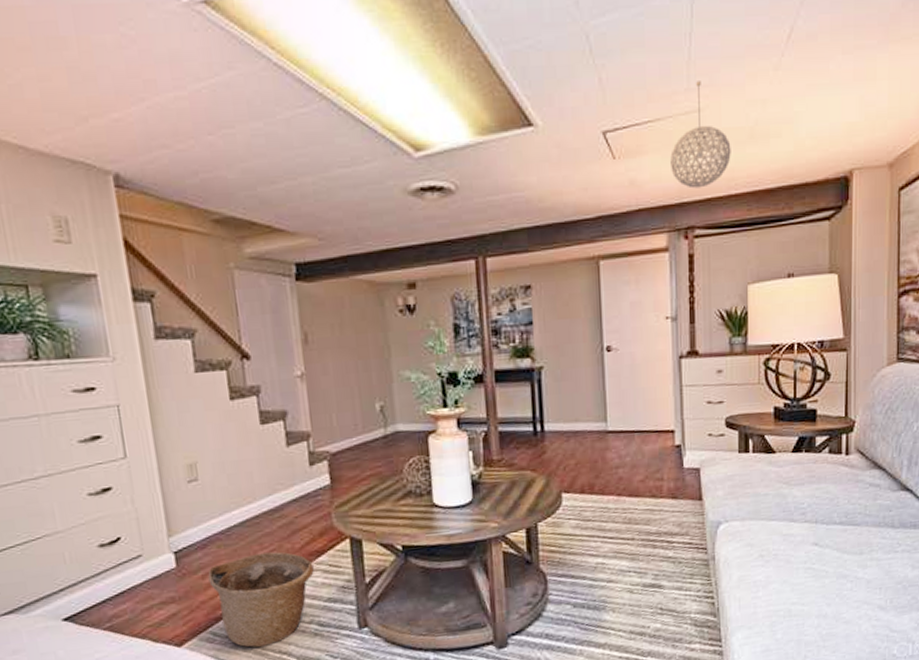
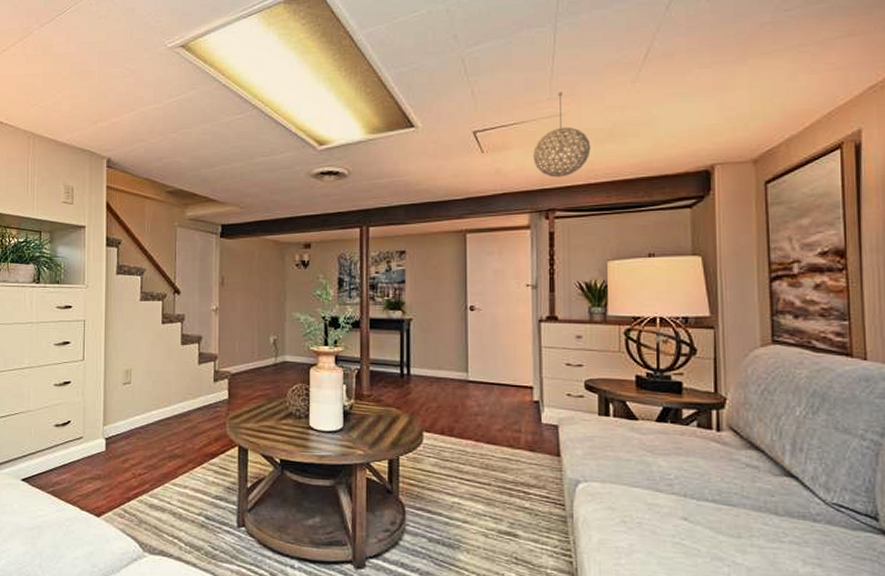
basket: present [208,552,314,648] -> none [127,449,207,529]

